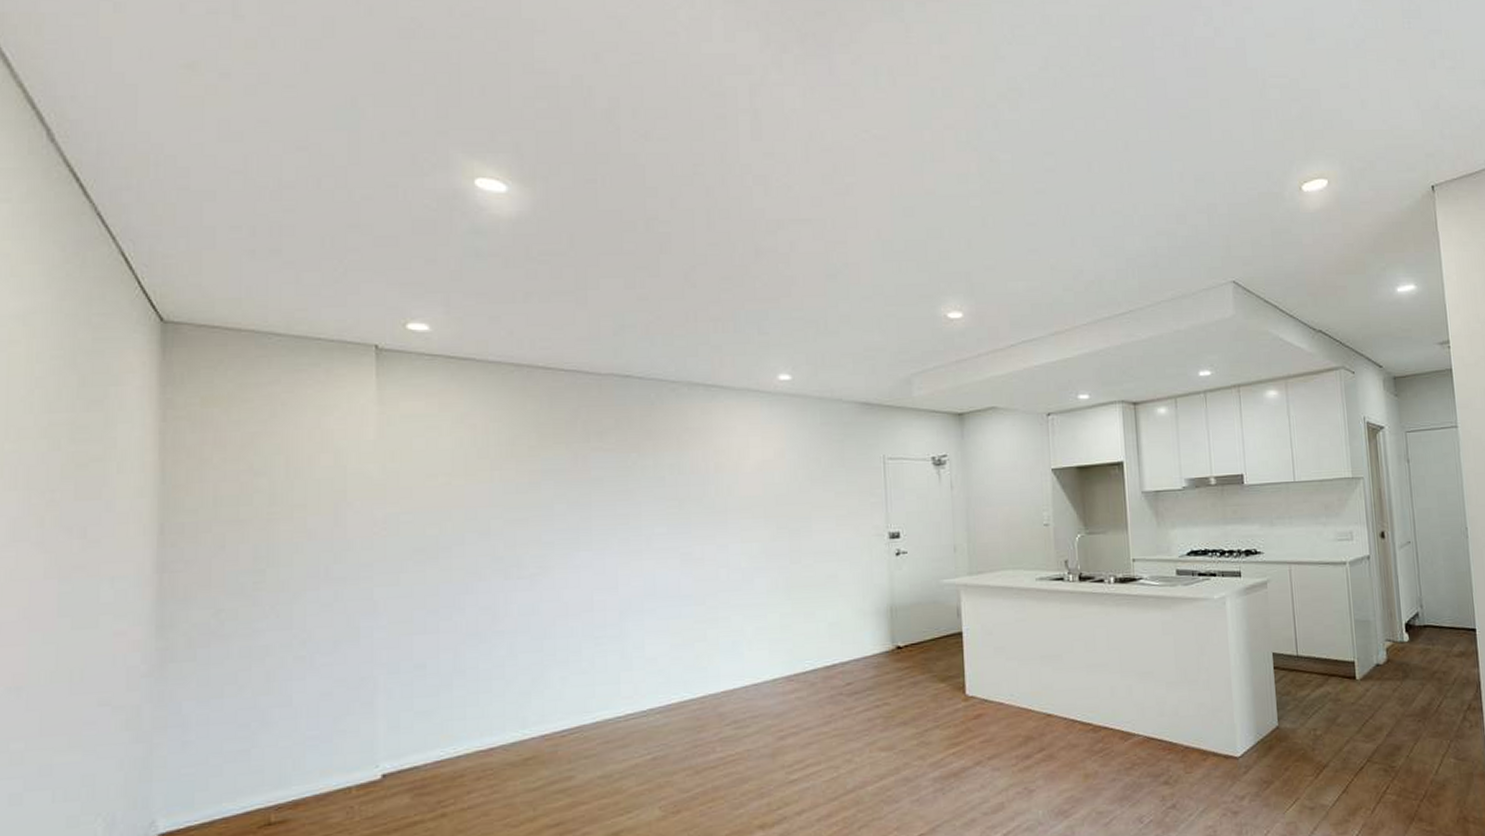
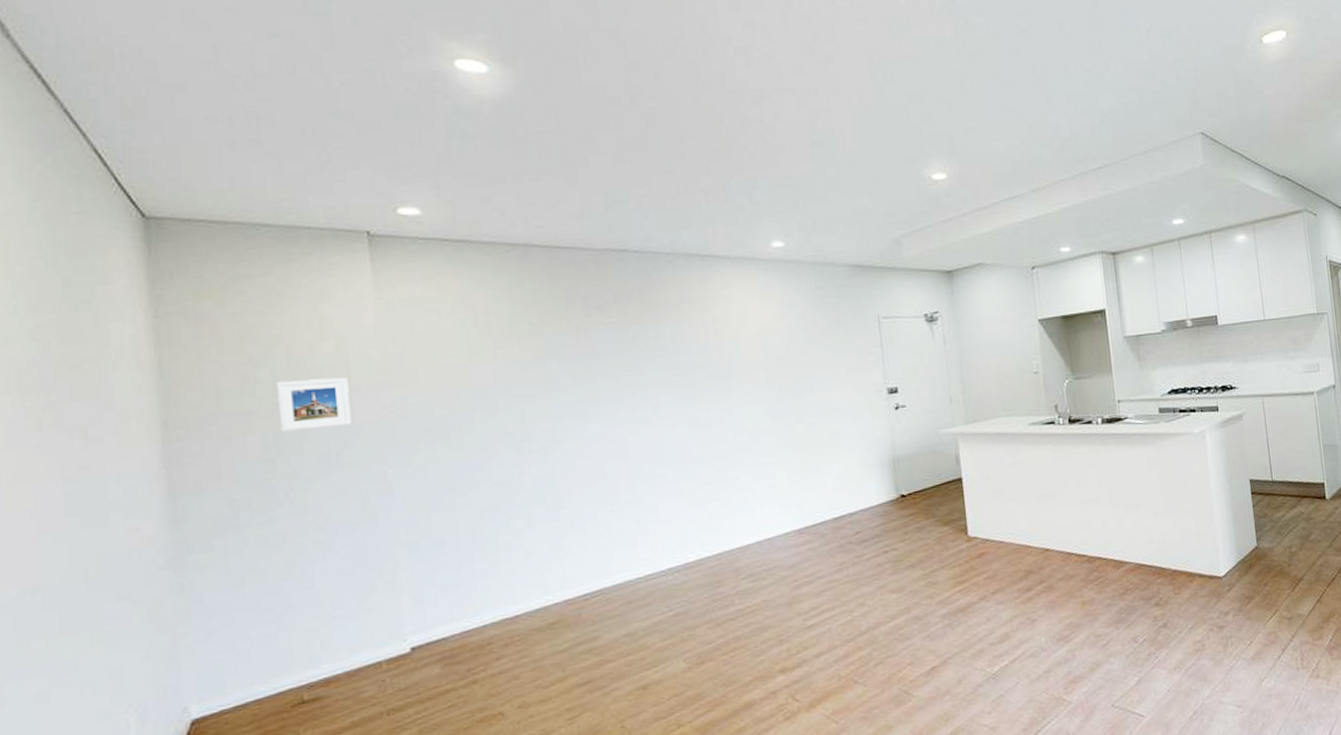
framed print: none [273,490,344,543] -> present [276,377,352,432]

